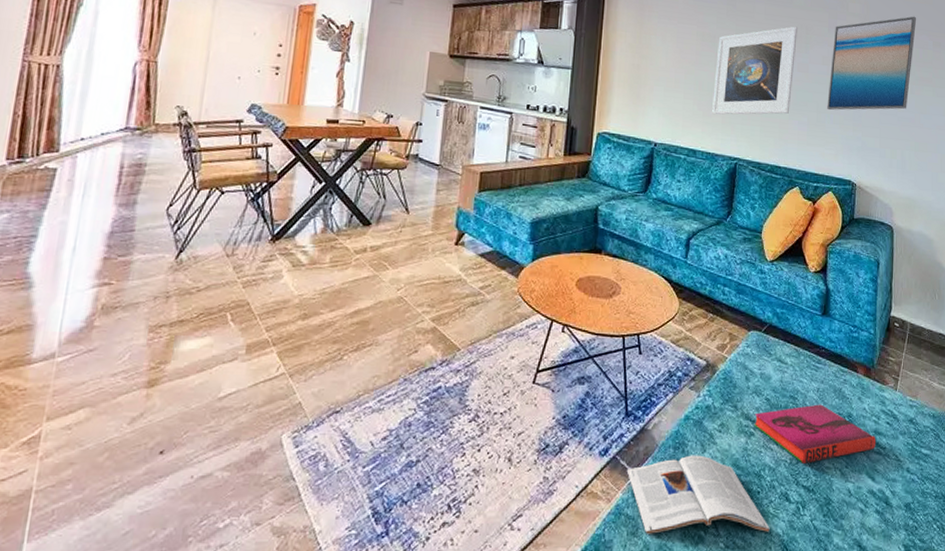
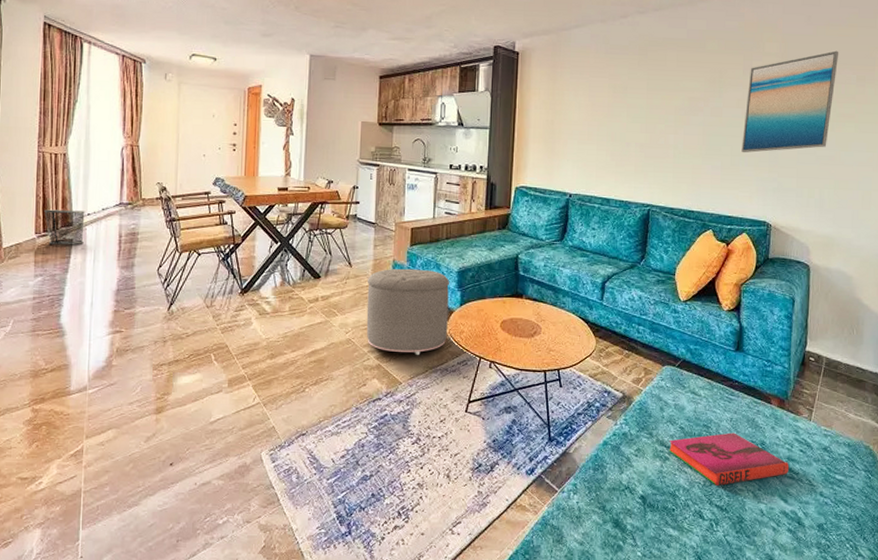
waste bin: none [22,130,78,176] -> present [44,209,85,245]
ottoman: none [422,217,521,317] -> present [366,268,449,355]
magazine: present [626,455,770,534] -> none [551,476,684,544]
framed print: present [712,26,797,115] -> none [625,71,711,164]

